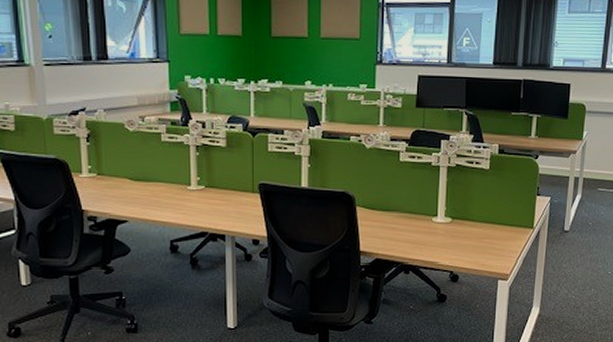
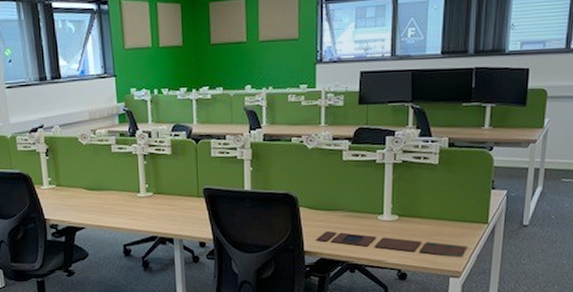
papers: none [371,232,515,261] -> present [315,231,467,258]

